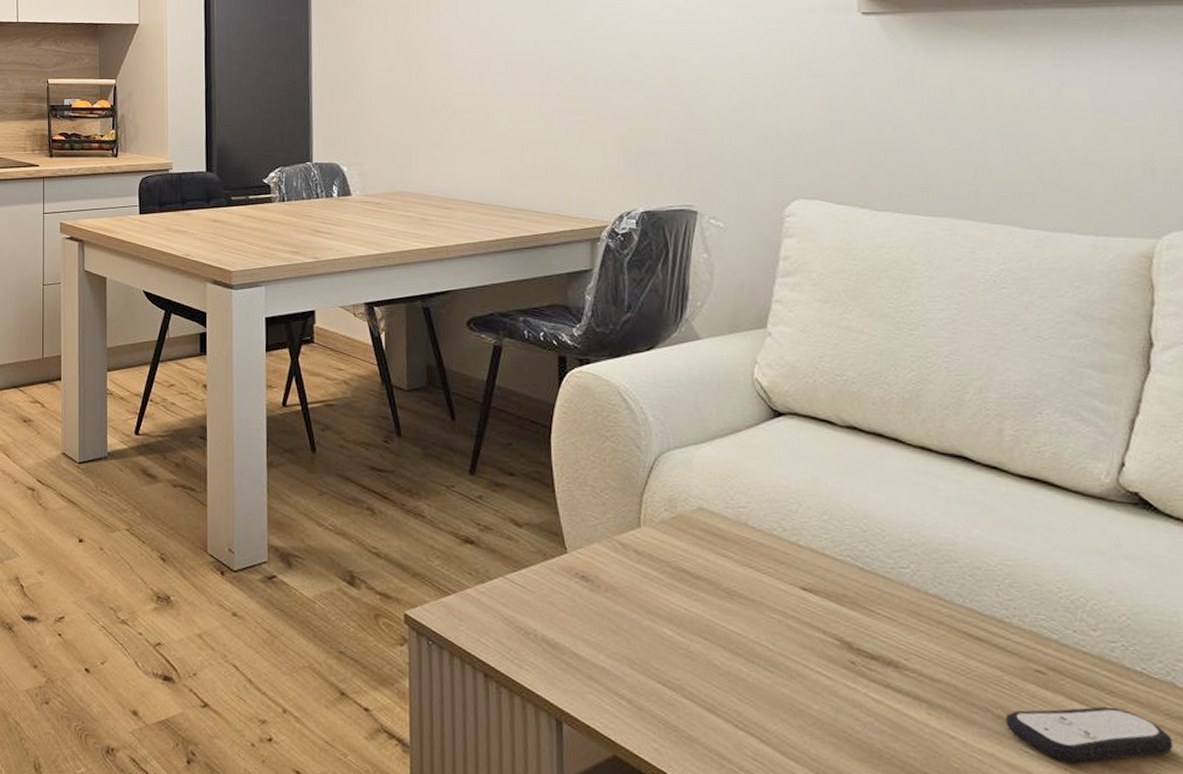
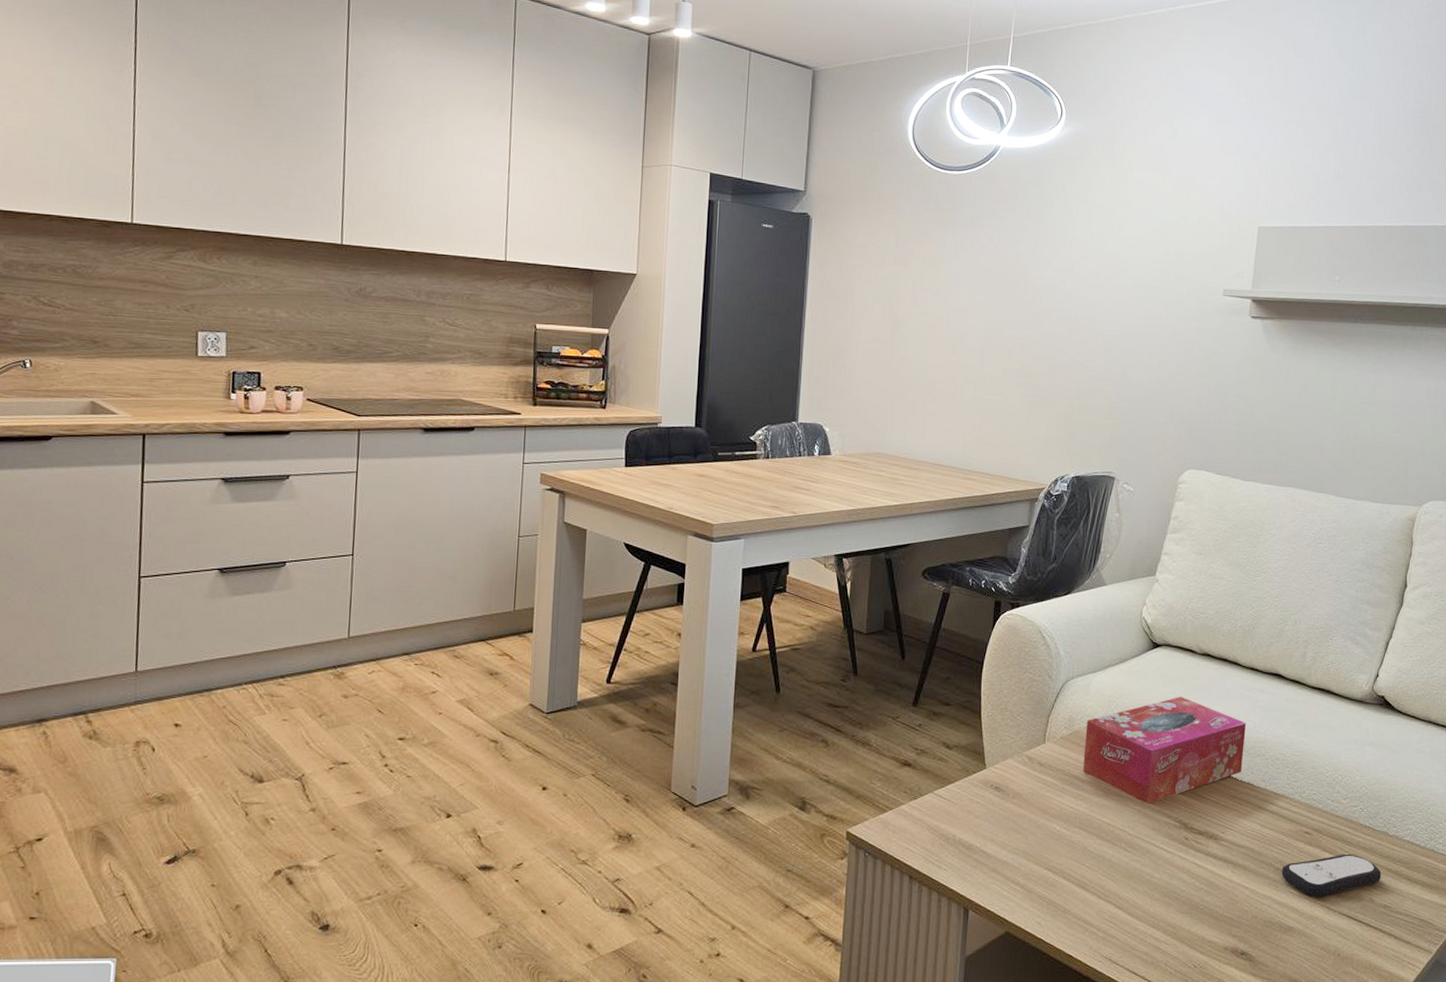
tissue box: none [693,479,925,613] -> present [1083,697,1246,804]

